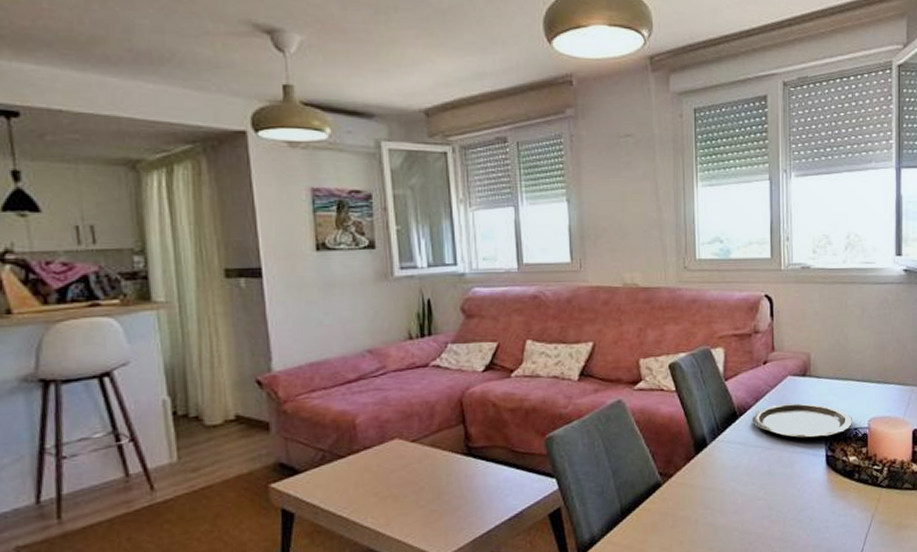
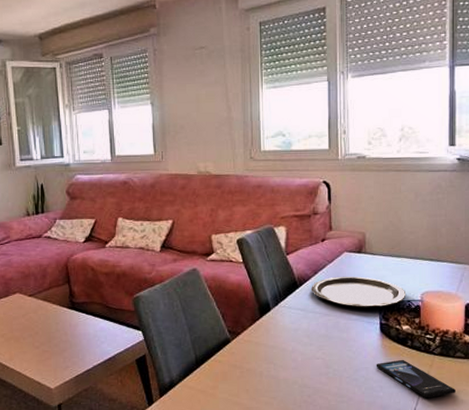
smartphone: none [822,494,903,537] -> present [376,359,455,399]

